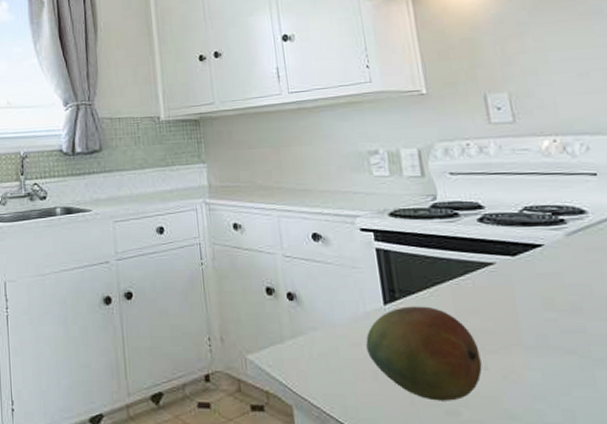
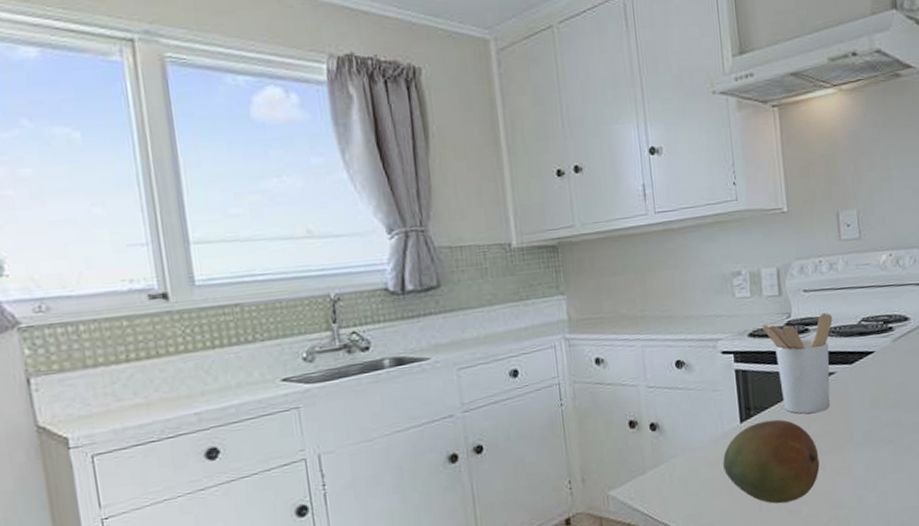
utensil holder: none [404,198,490,306] -> present [763,313,833,414]

